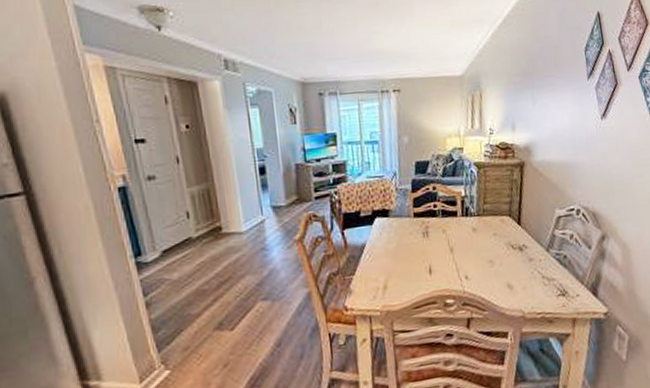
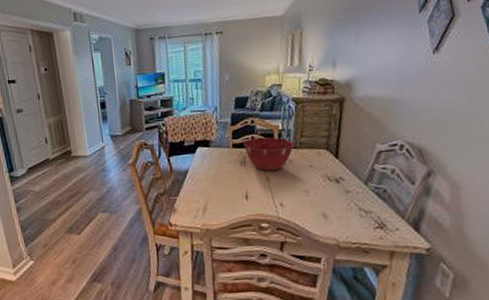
mixing bowl: none [425,204,478,242] -> present [243,137,294,172]

